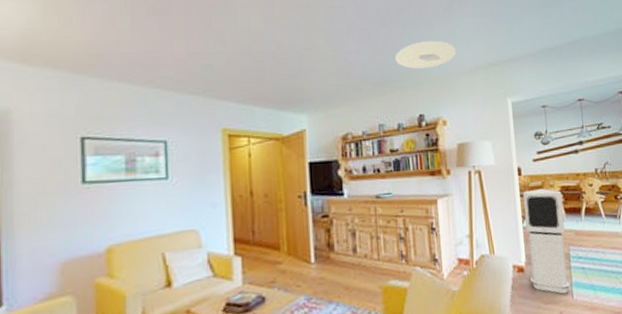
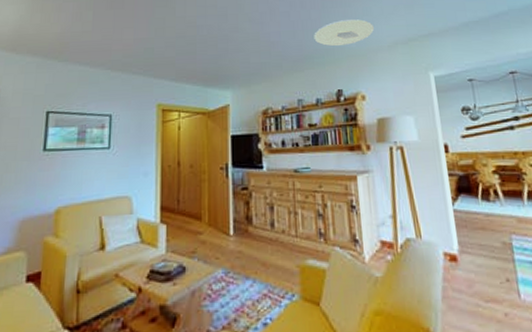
air purifier: present [522,188,570,294] -> none [451,167,515,292]

